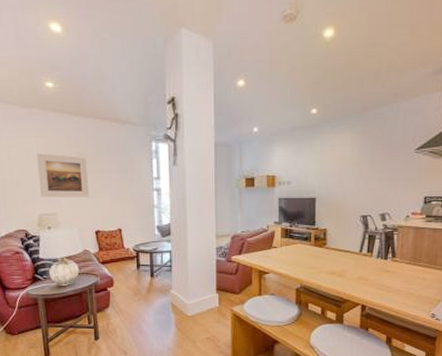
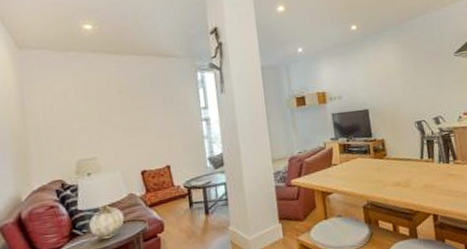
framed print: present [37,153,90,198] -> none [74,94,134,142]

